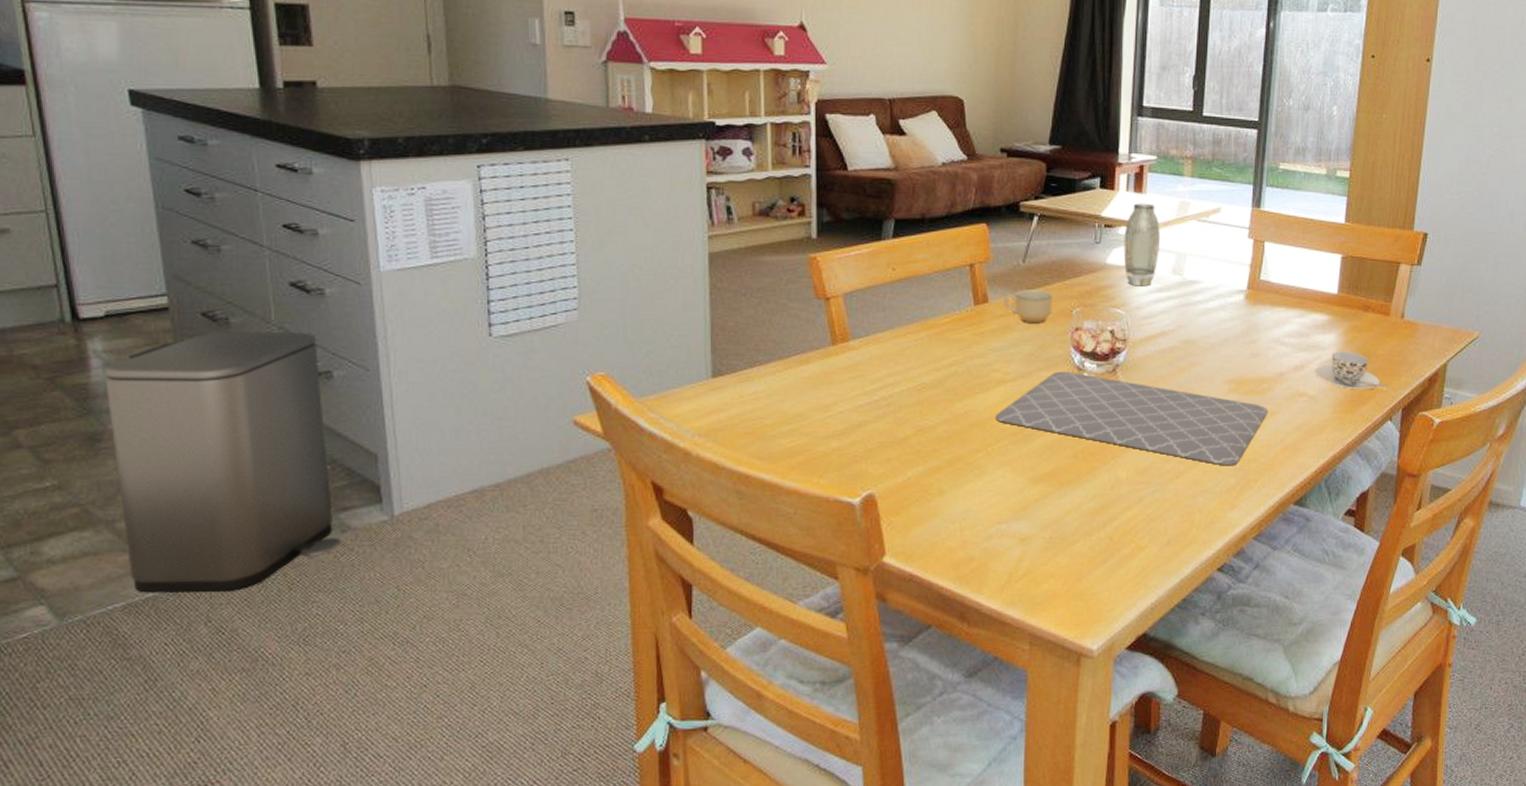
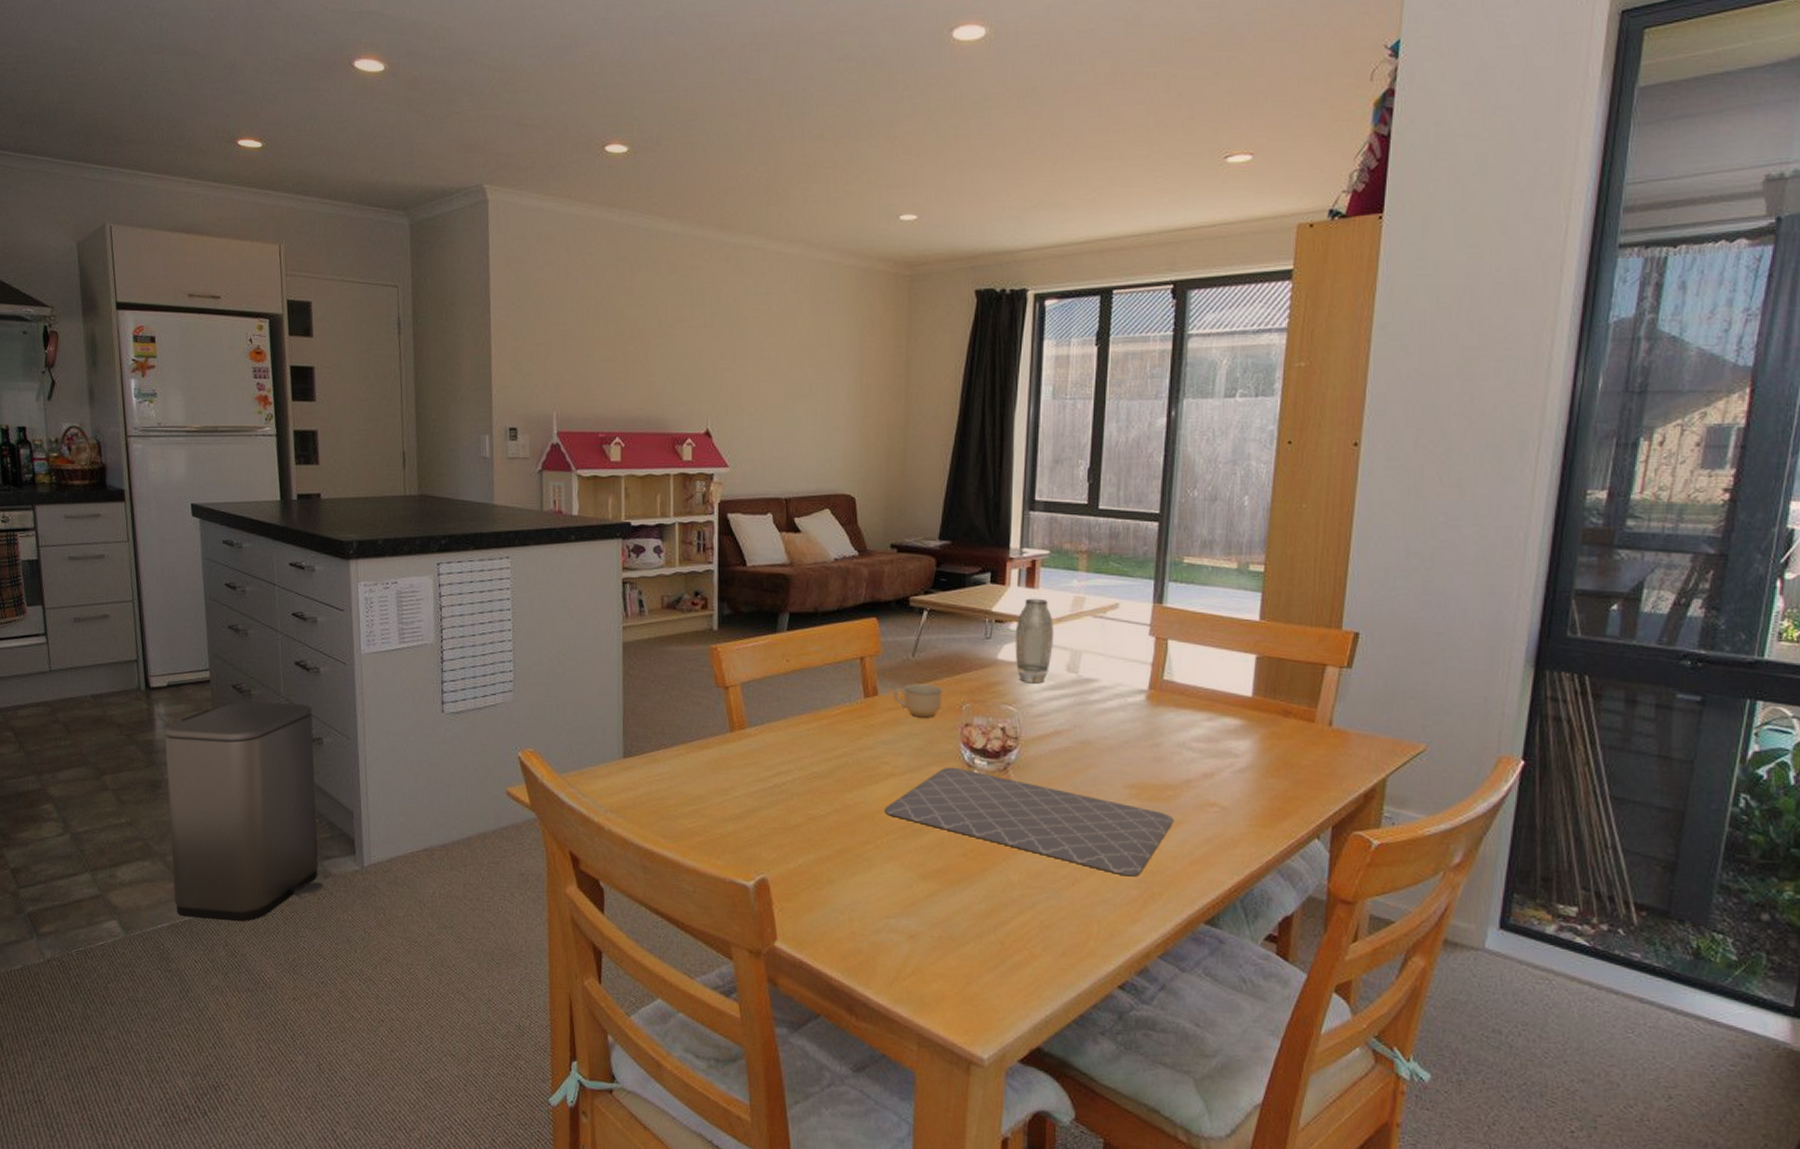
teacup: present [1315,351,1389,390] -> none [1227,759,1315,804]

